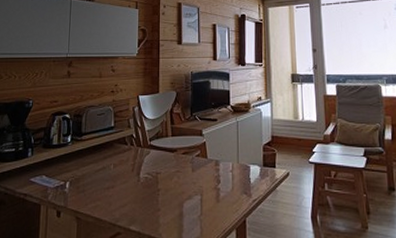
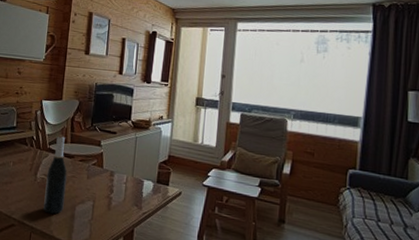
wine bottle: none [150,129,171,216] -> present [43,134,67,215]

